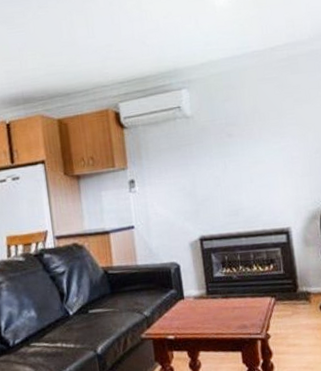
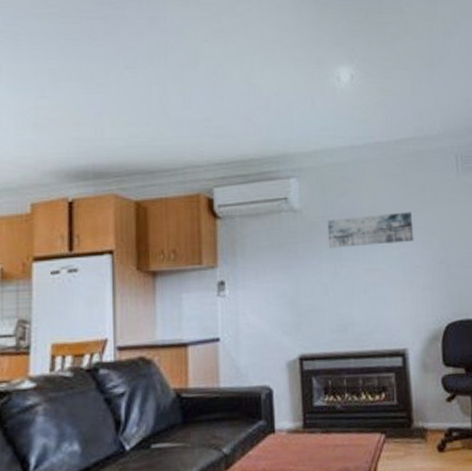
wall art: none [215,110,292,147] -> present [327,212,414,248]

